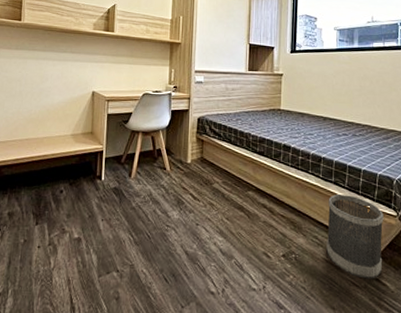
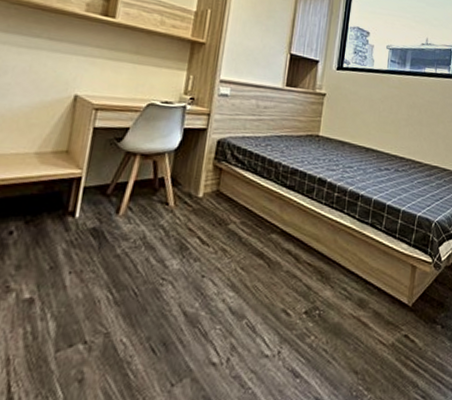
wastebasket: present [326,194,384,279] -> none [355,238,419,336]

